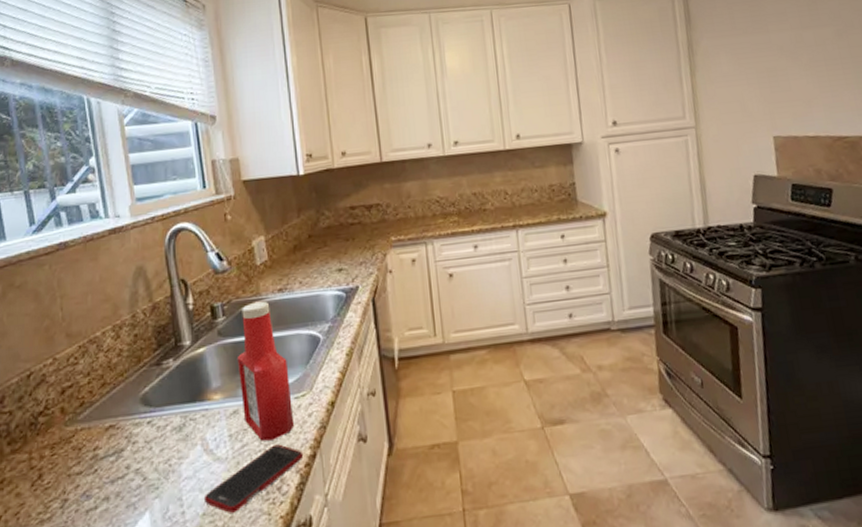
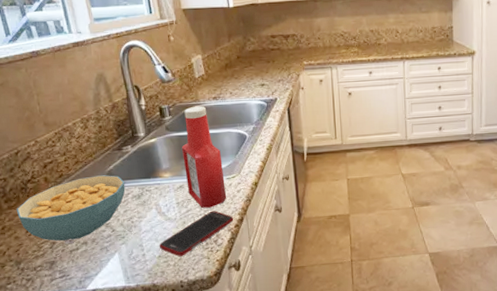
cereal bowl: none [21,400,163,497] -> present [16,175,126,241]

